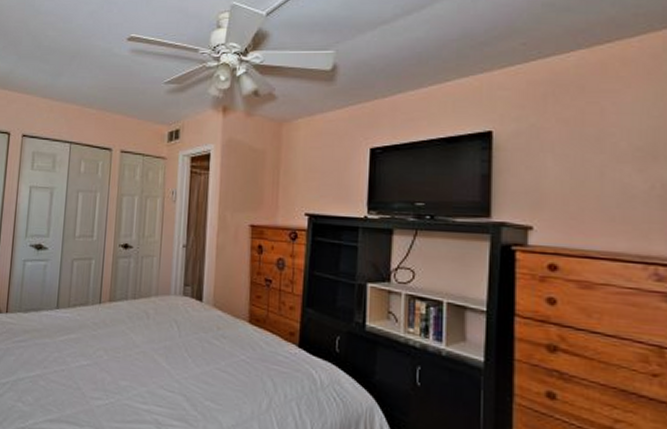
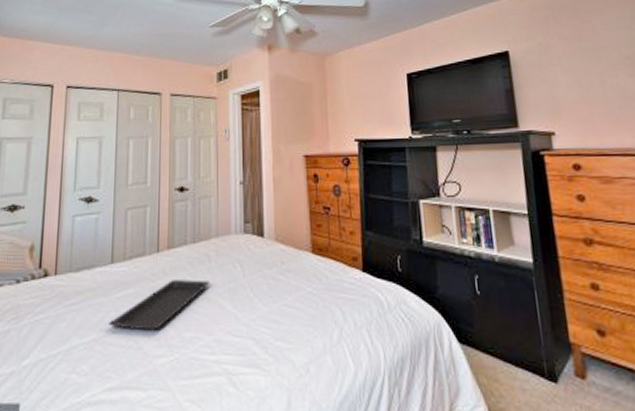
serving tray: none [52,331,147,375] -> present [109,279,210,331]

